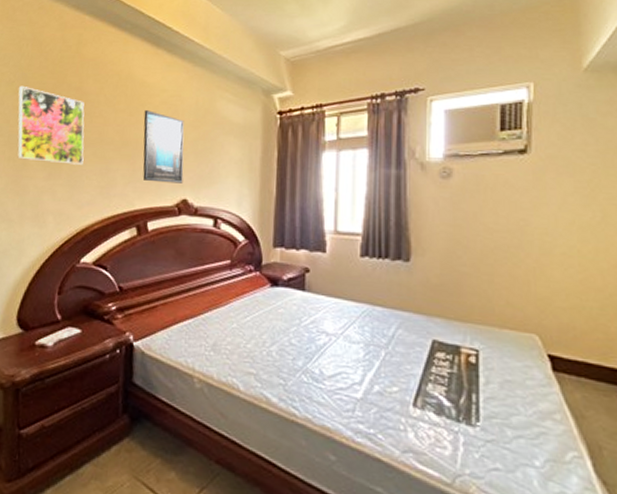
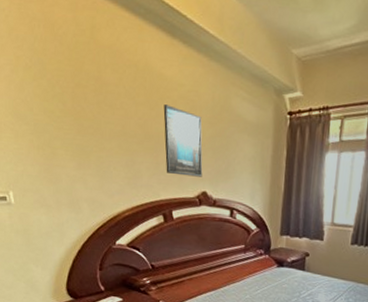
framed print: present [17,85,85,165] -> none [36,71,110,156]

